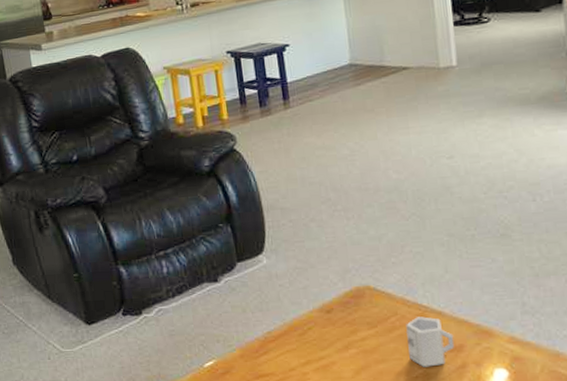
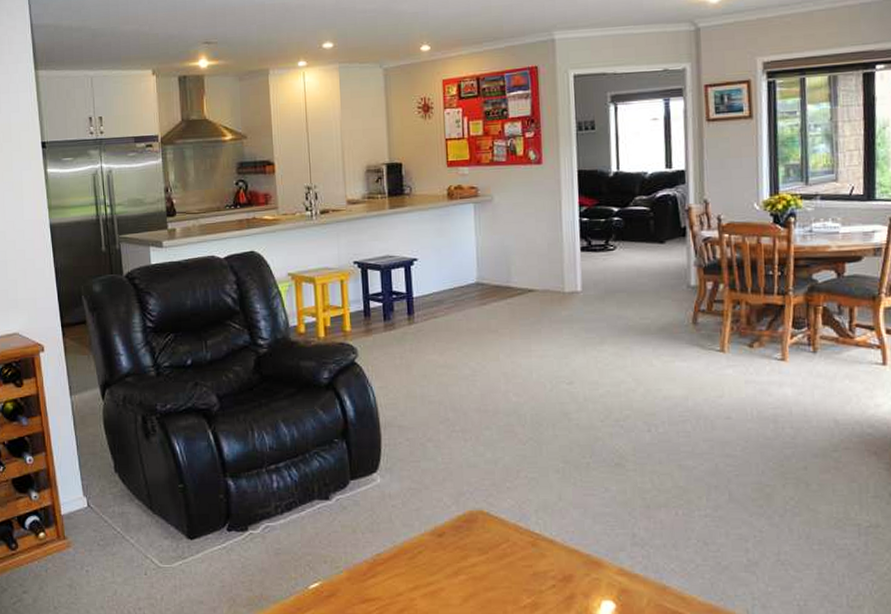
cup: present [405,317,455,367] -> none [516,544,564,597]

